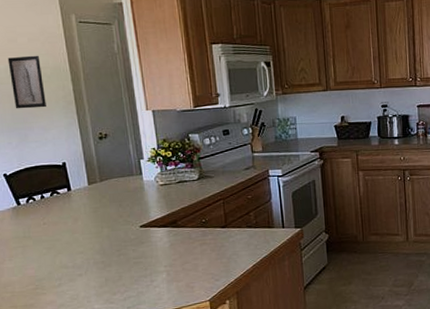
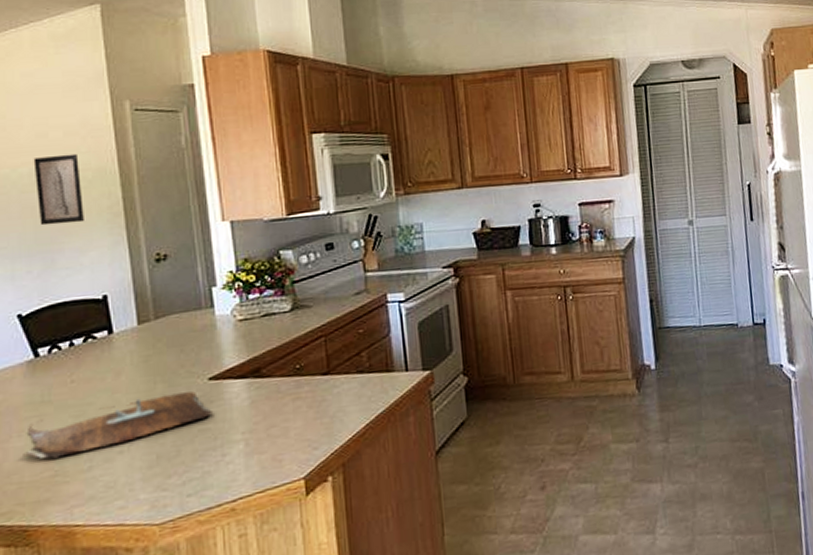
cutting board: none [13,235,143,277] -> present [23,391,213,459]

